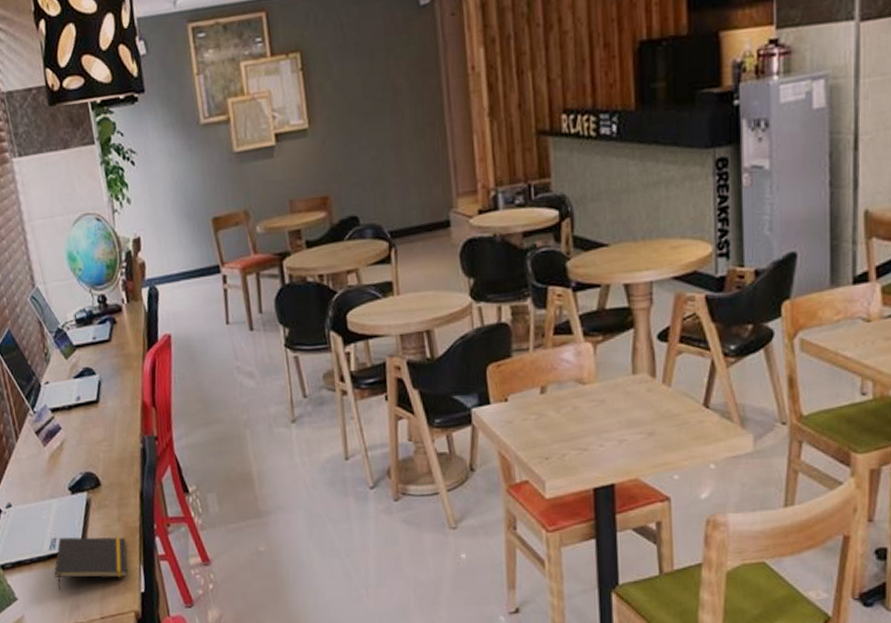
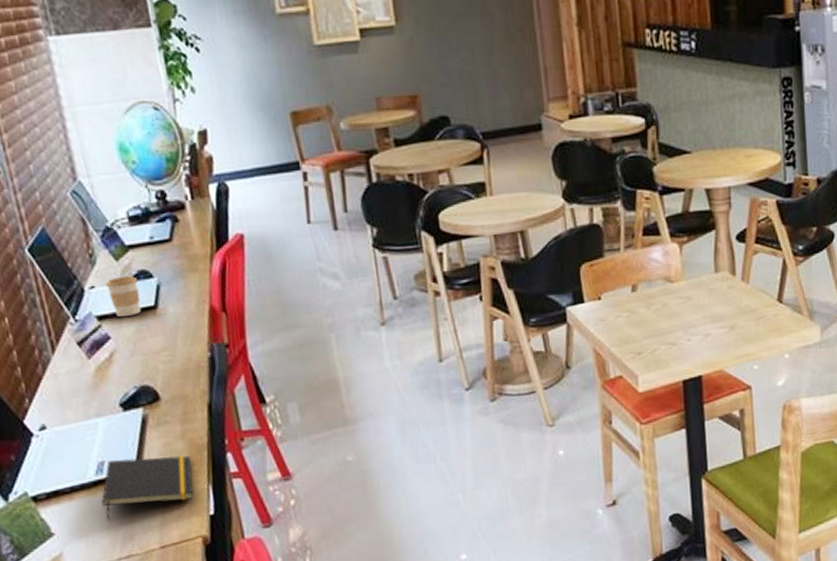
coffee cup: none [57,372,86,409] -> present [105,275,141,317]

